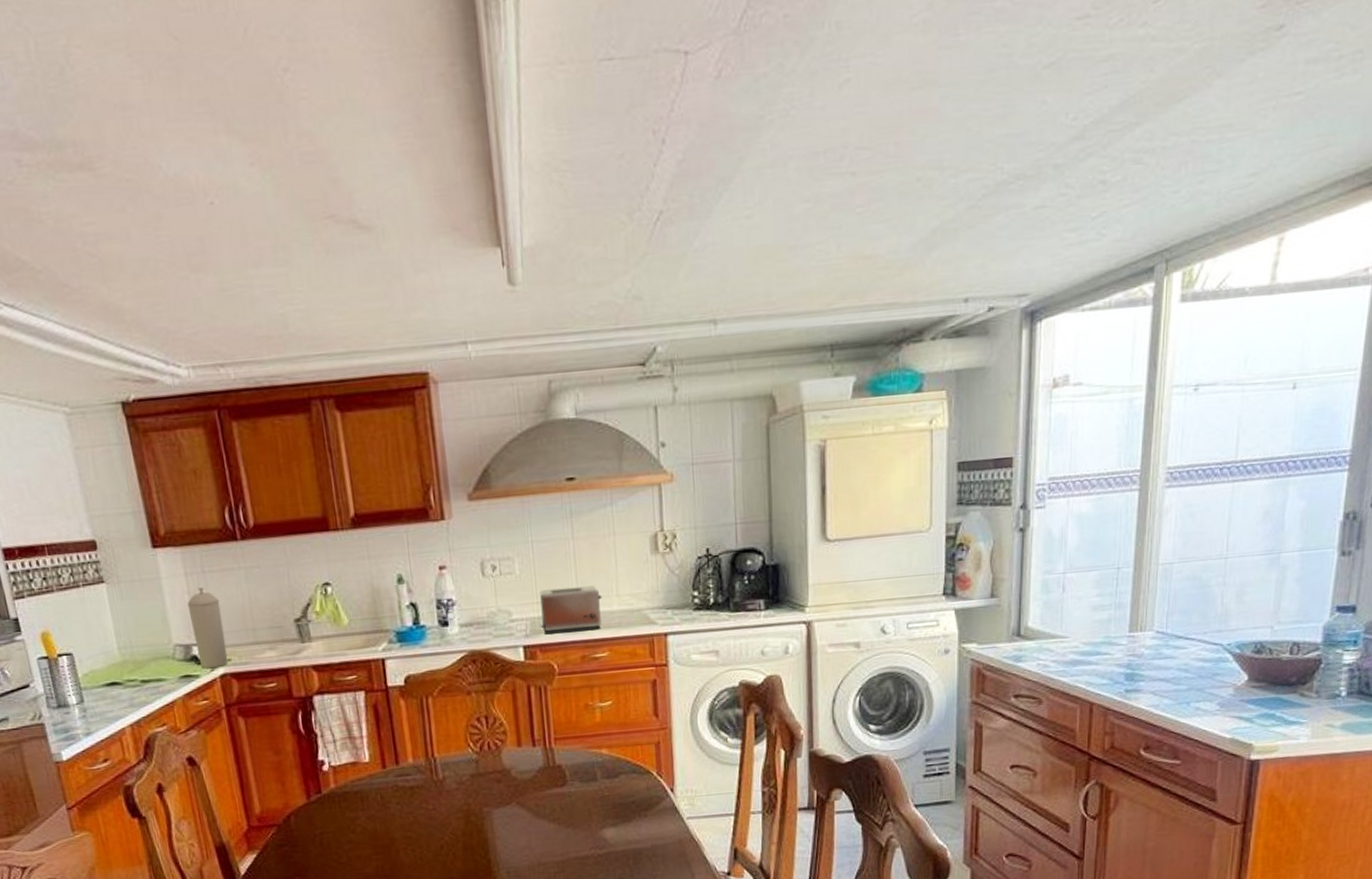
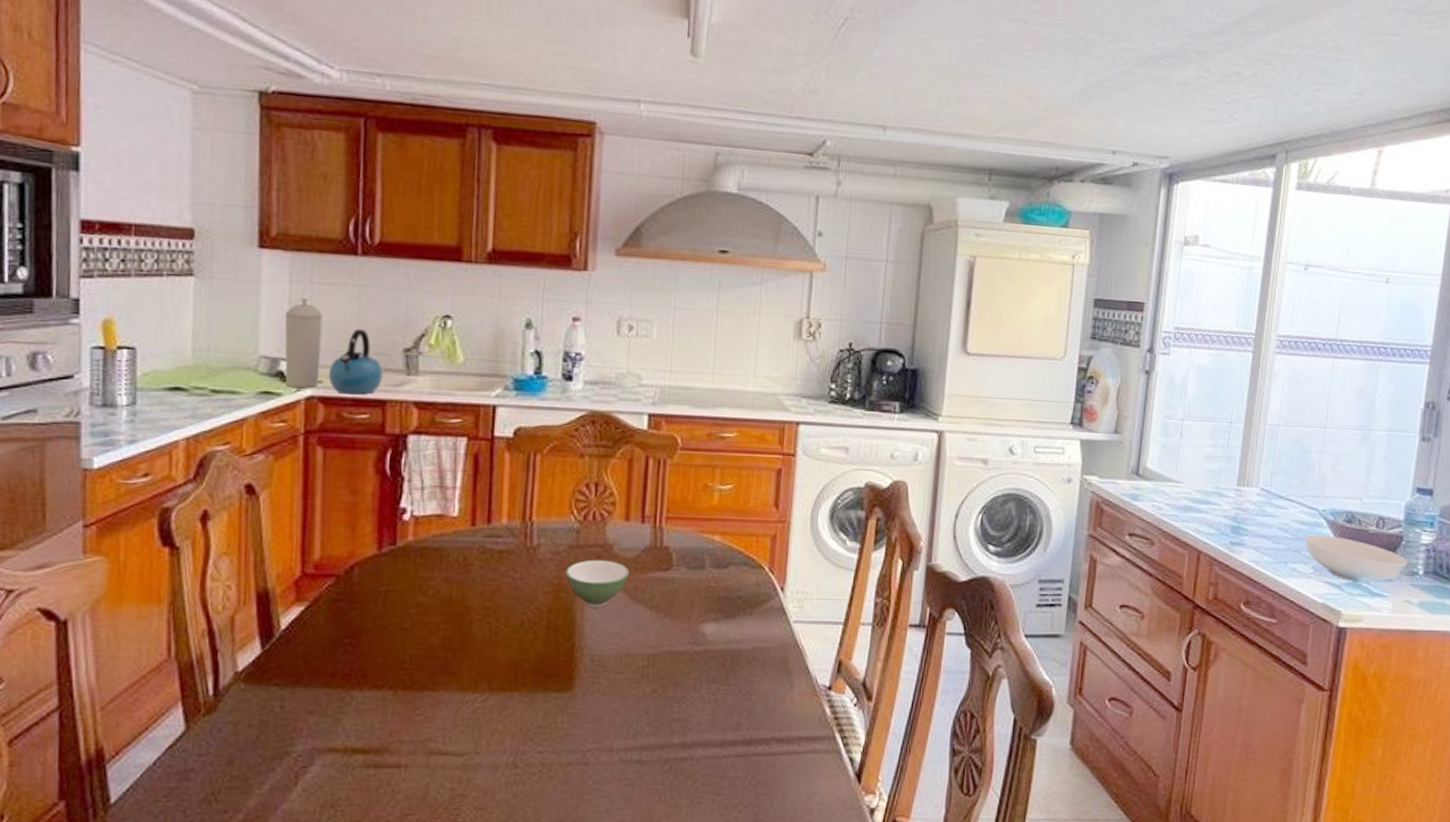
kettle: none [234,607,282,668] -> present [329,328,383,395]
bowl: none [471,783,530,828] -> present [565,559,630,609]
toaster: present [540,585,602,635] -> none [671,359,738,408]
bowl: none [1207,669,1328,713] -> present [1304,534,1408,583]

